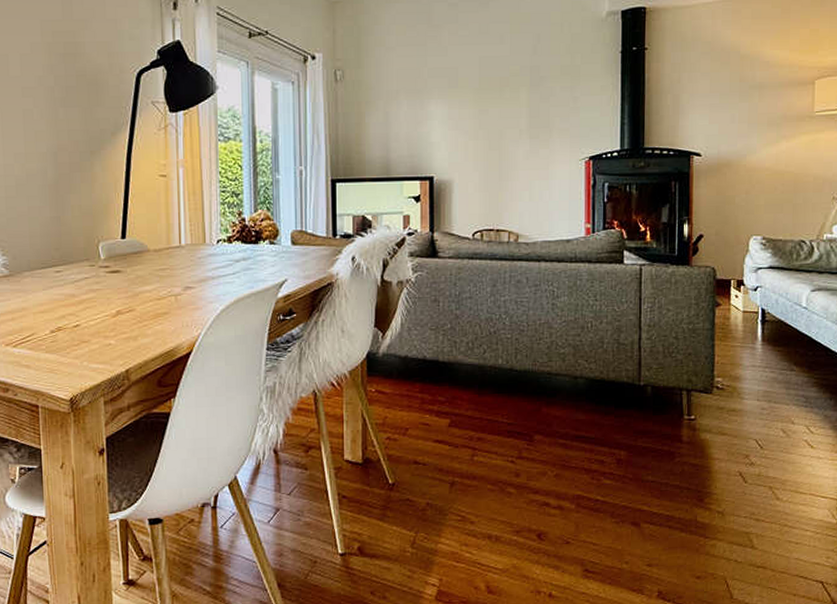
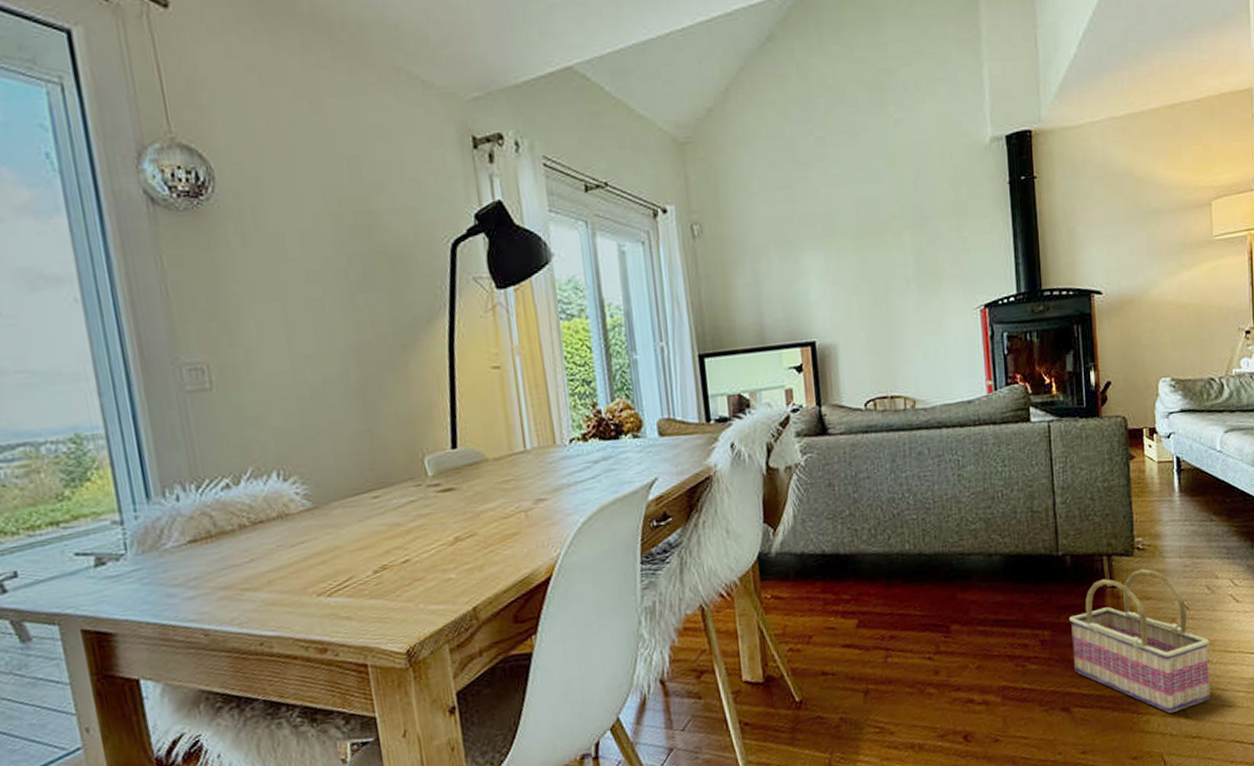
basket: none [646,406,781,542] -> present [1069,568,1210,714]

